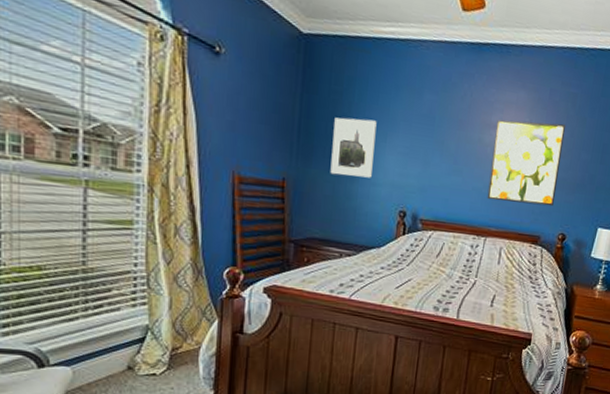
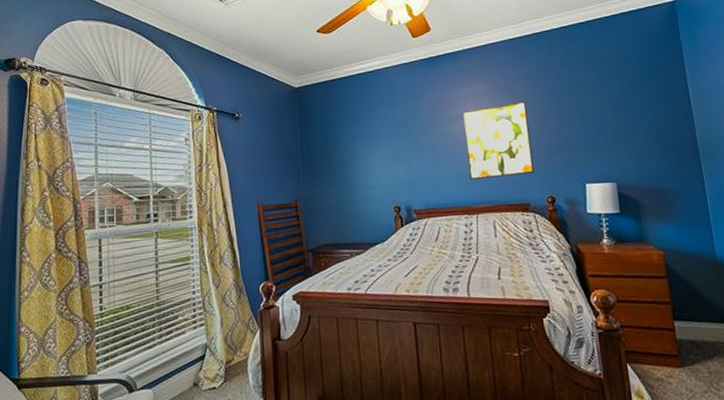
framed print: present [330,117,377,178] -> none [328,137,365,188]

